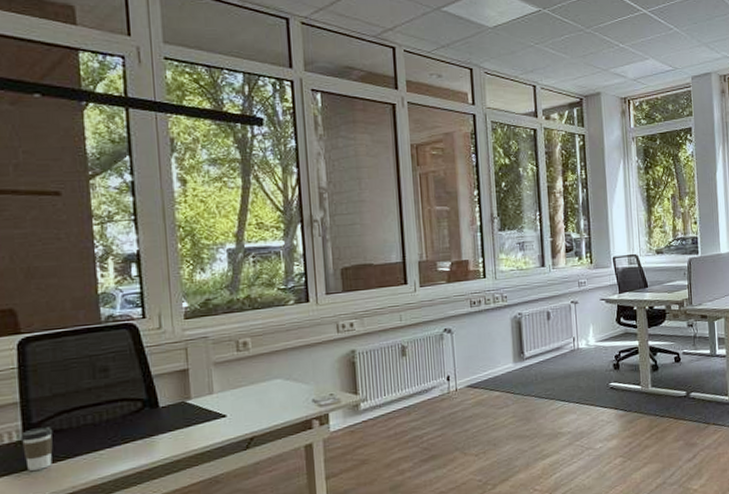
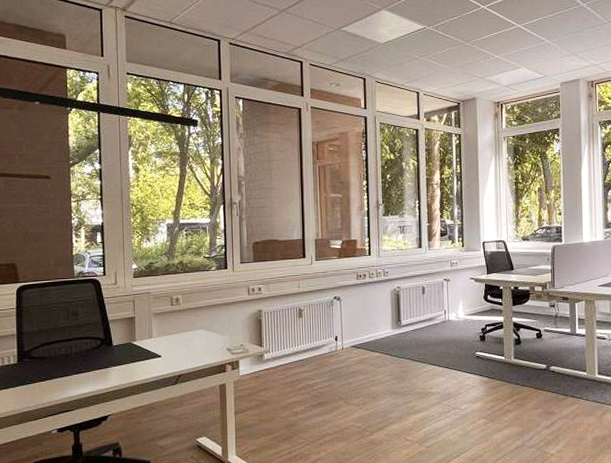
coffee cup: present [20,427,53,471] -> none [16,355,38,387]

